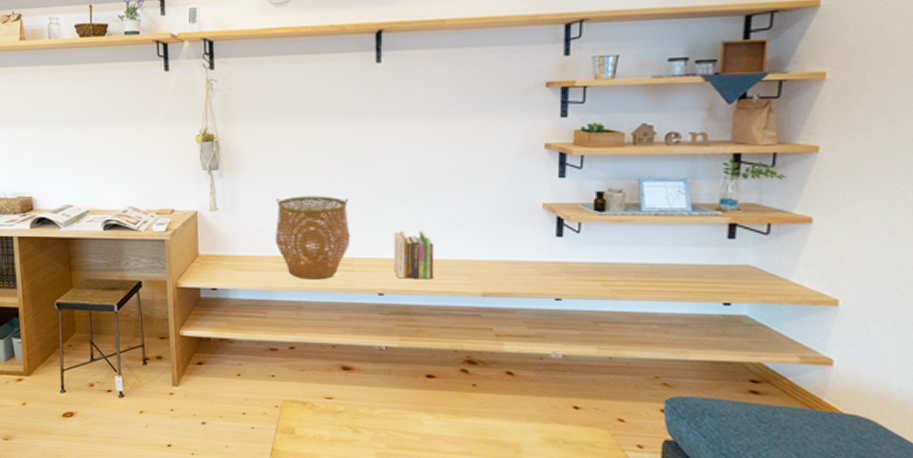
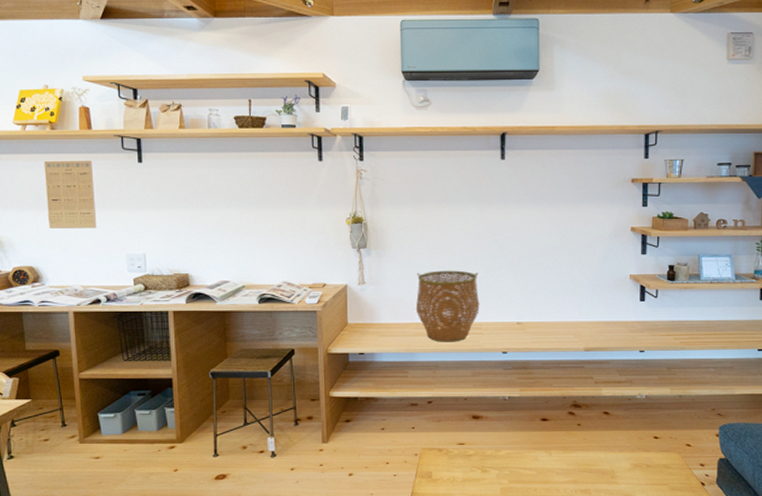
books: present [394,230,434,279] -> none [515,298,548,339]

